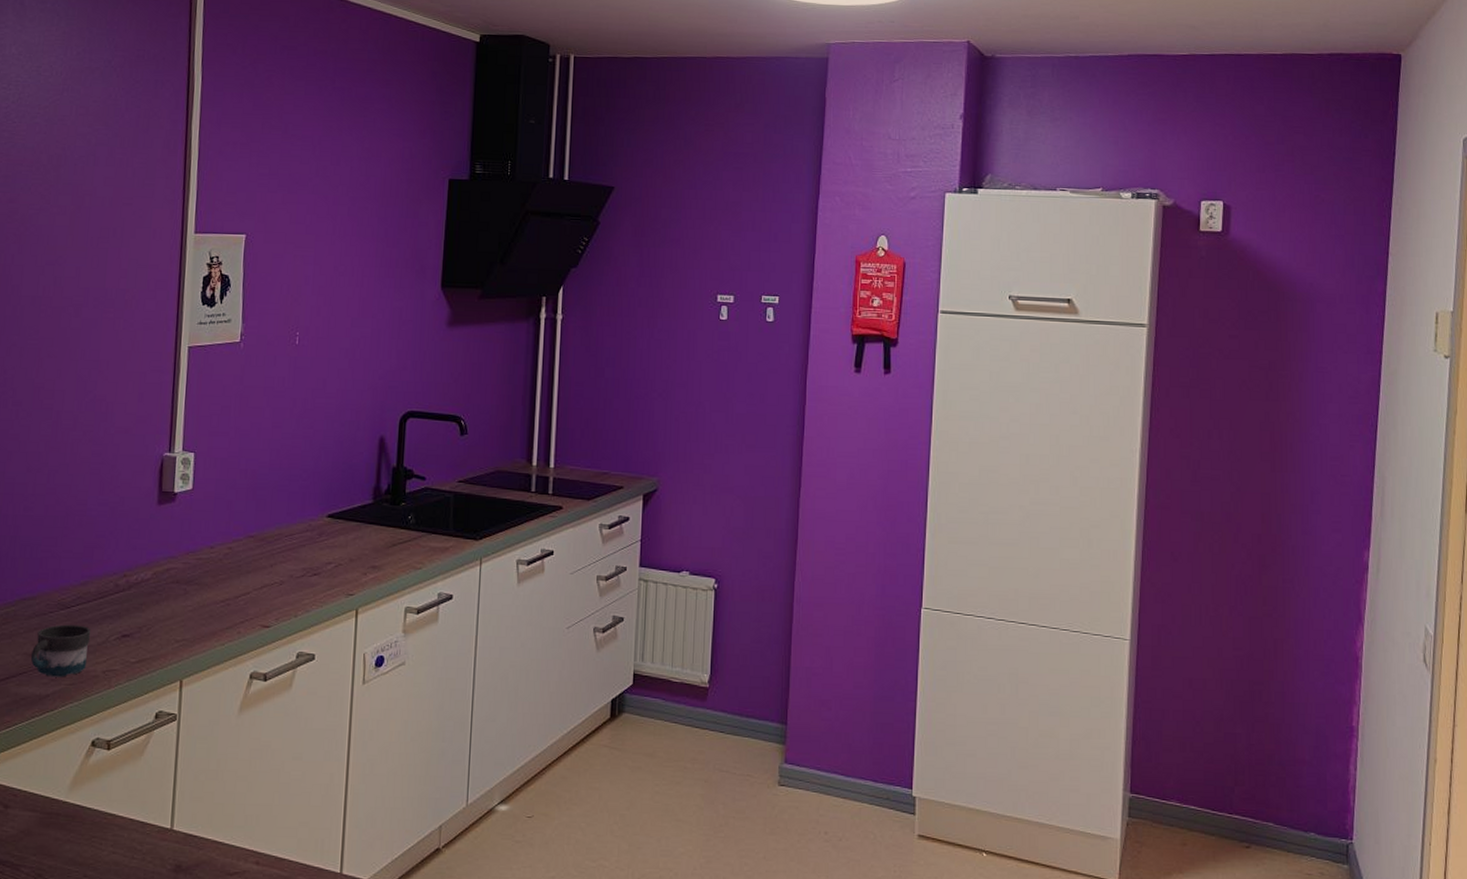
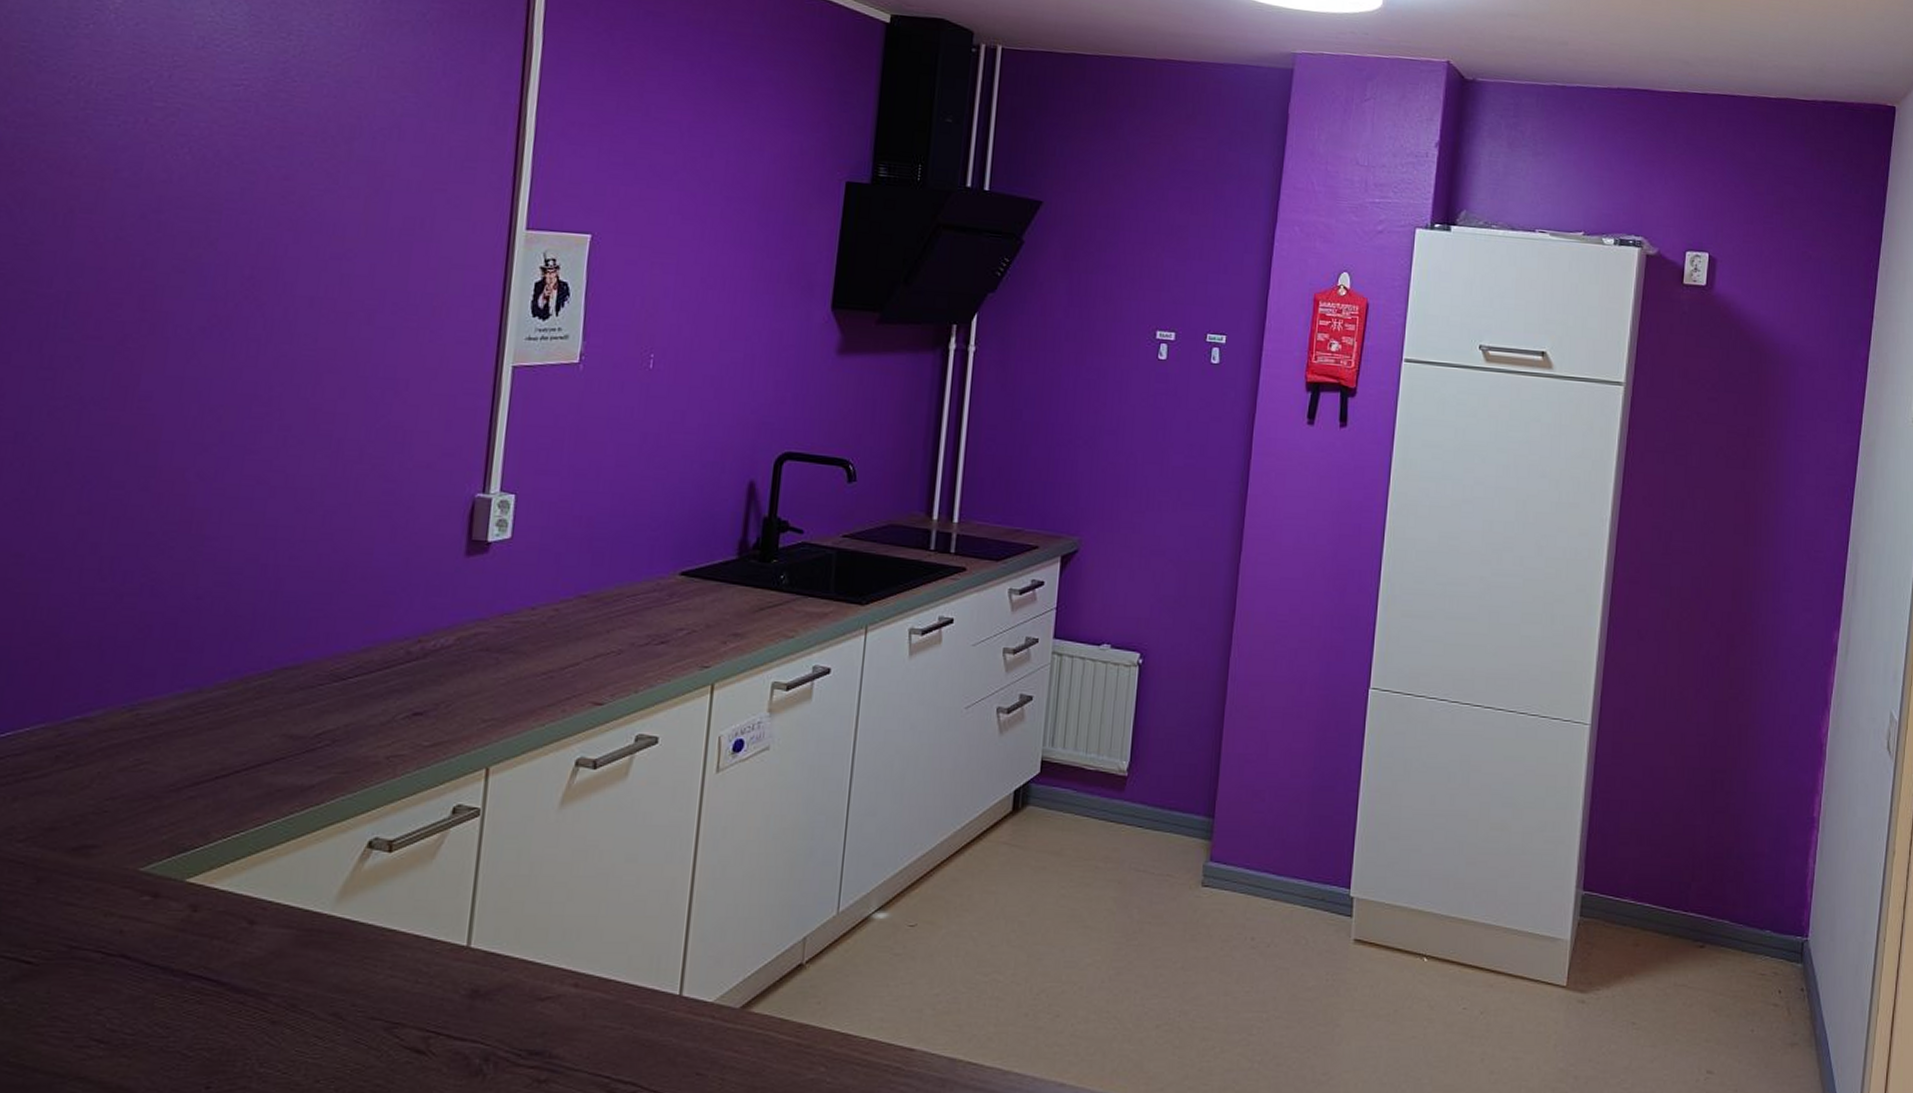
mug: present [30,624,90,677] -> none [291,700,372,764]

